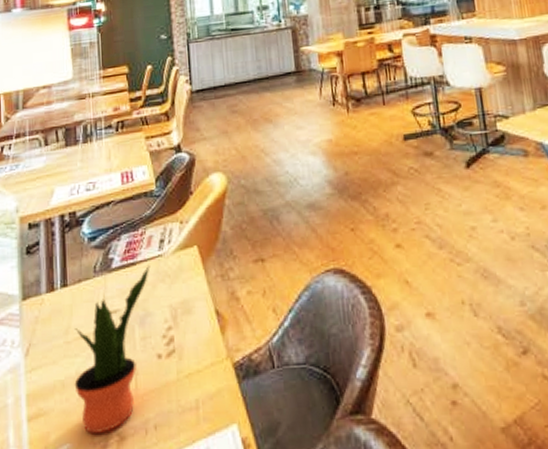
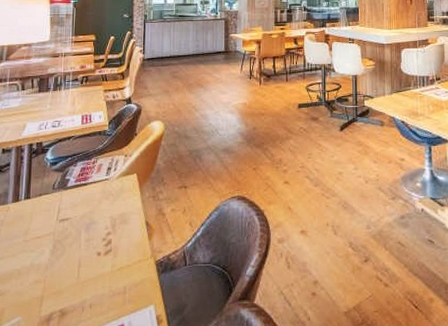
potted plant: present [74,264,150,433] -> none [28,185,98,309]

